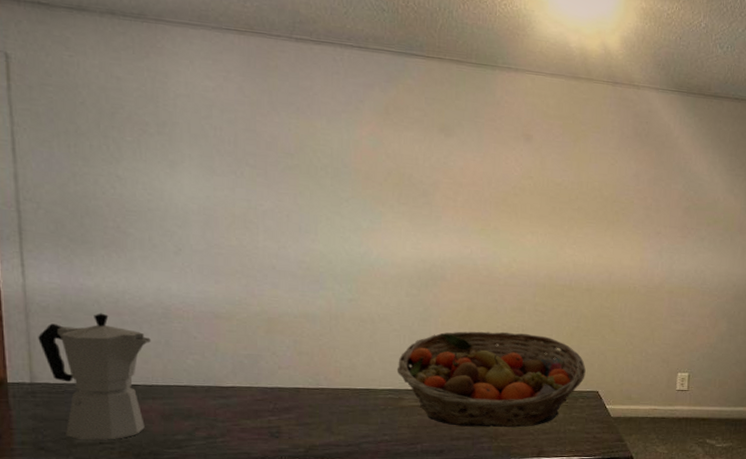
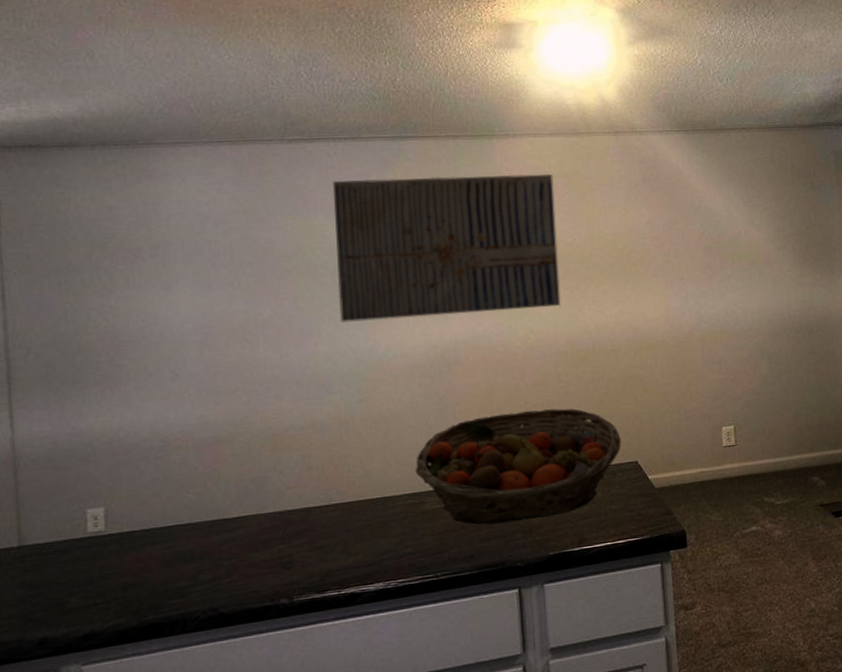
moka pot: present [38,313,151,441] -> none [27,456,148,604]
wall art: none [336,87,550,241] -> present [332,174,561,323]

